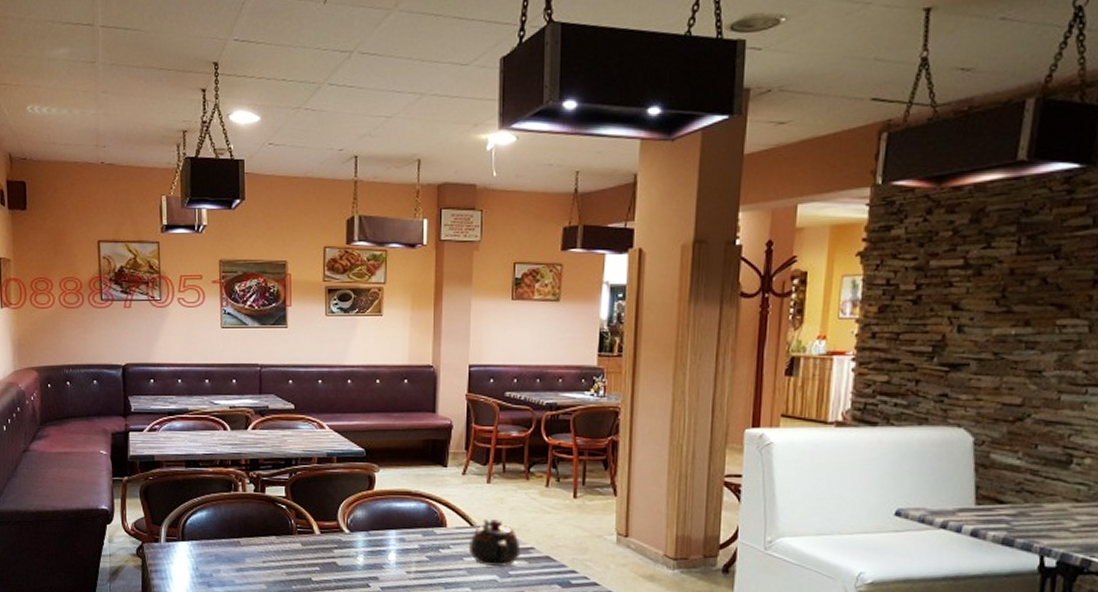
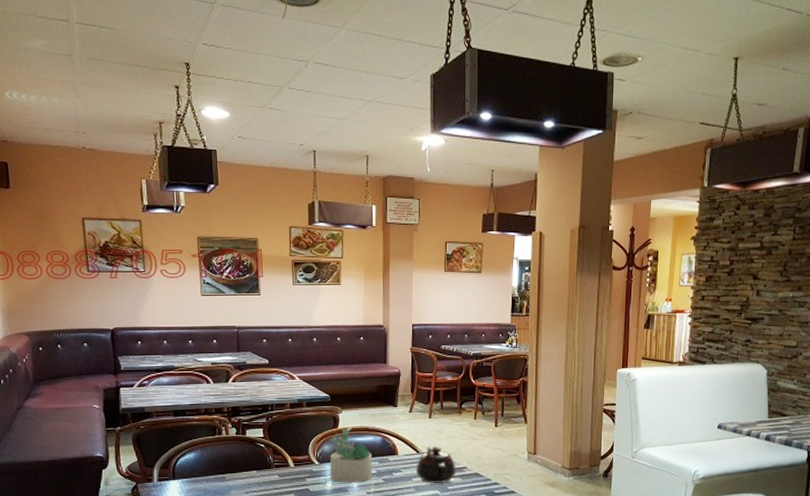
succulent plant: none [363,490,414,559] -> present [330,427,372,483]

